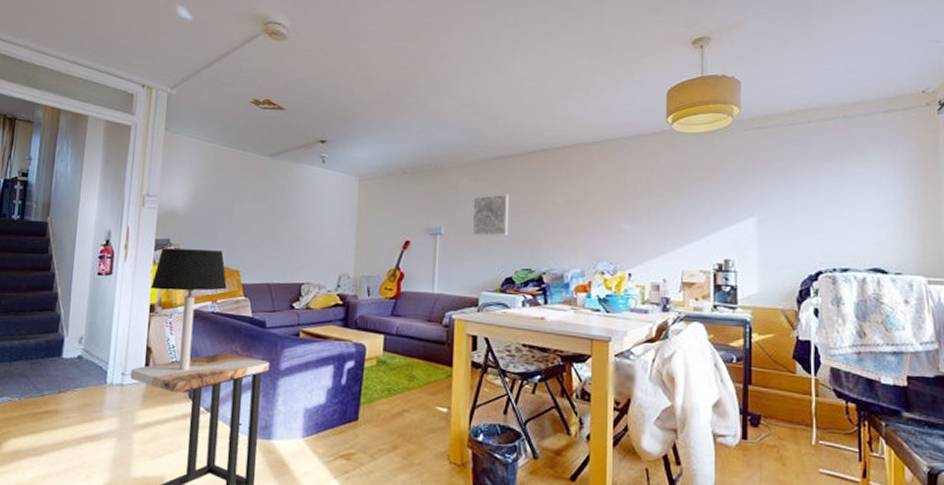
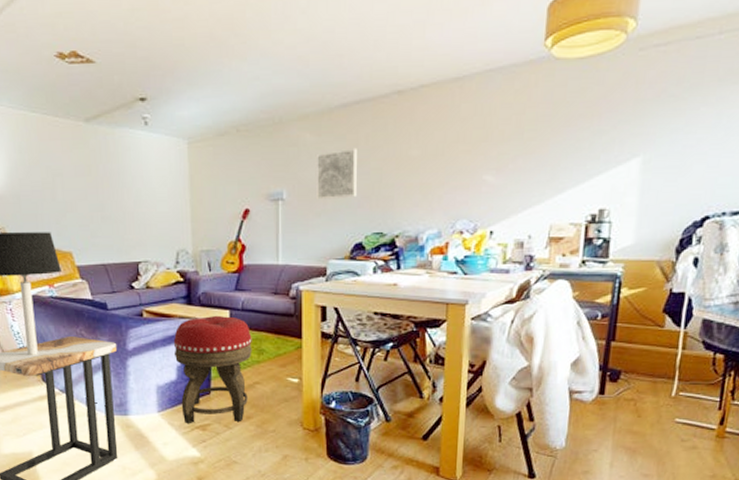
footstool: none [325,339,404,453] -> present [173,315,252,424]

